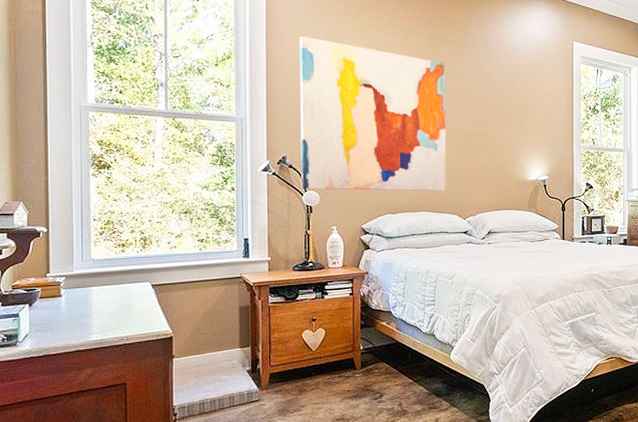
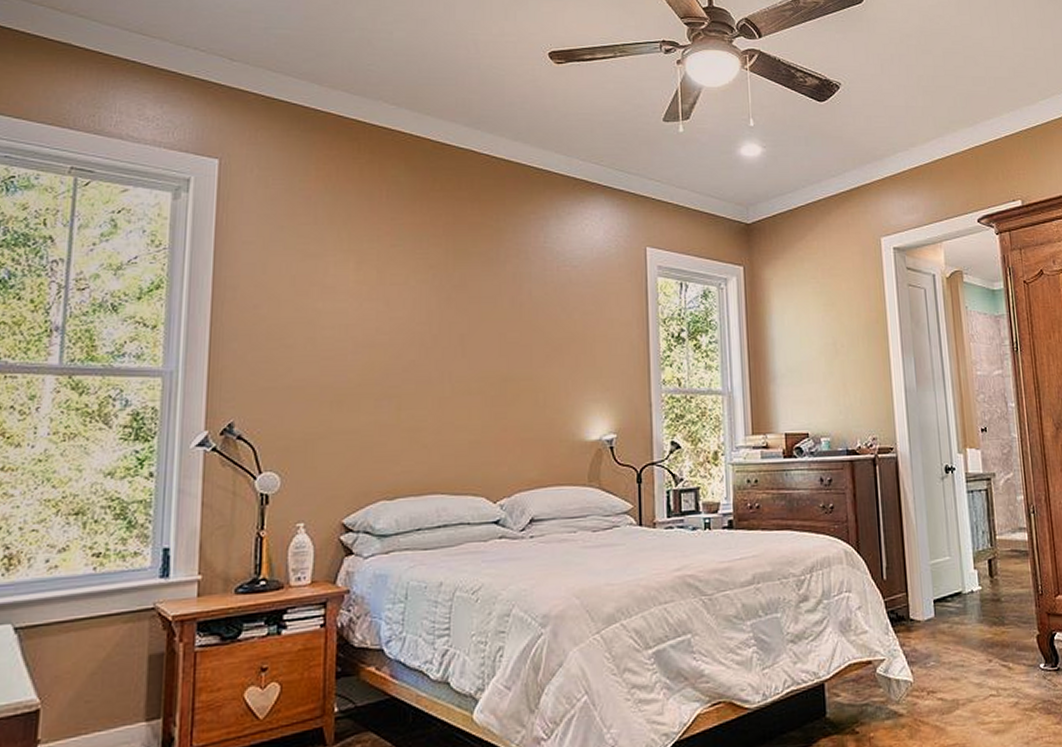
wall art: present [300,35,446,191] -> none [254,253,468,471]

